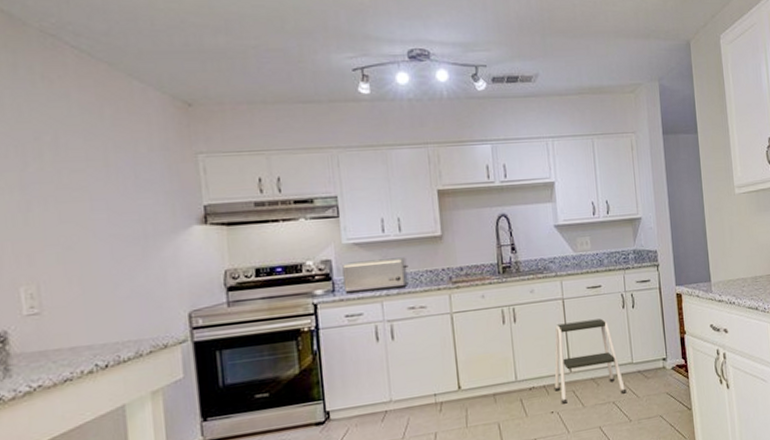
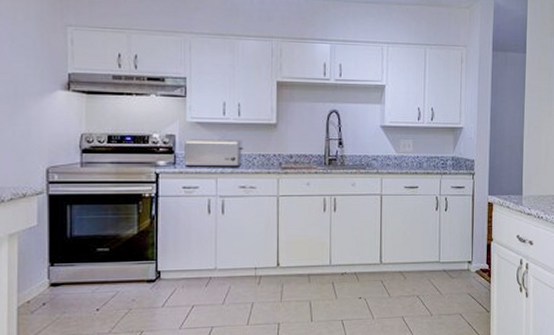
step stool: present [554,318,627,404] -> none [364,217,431,292]

